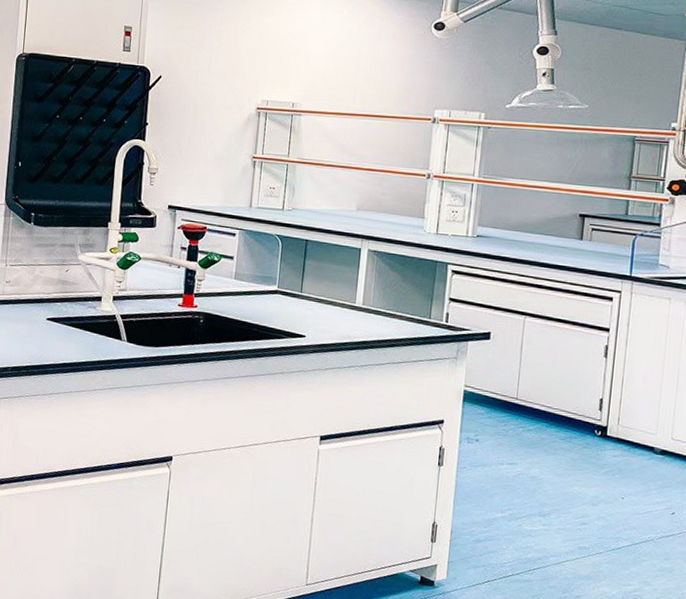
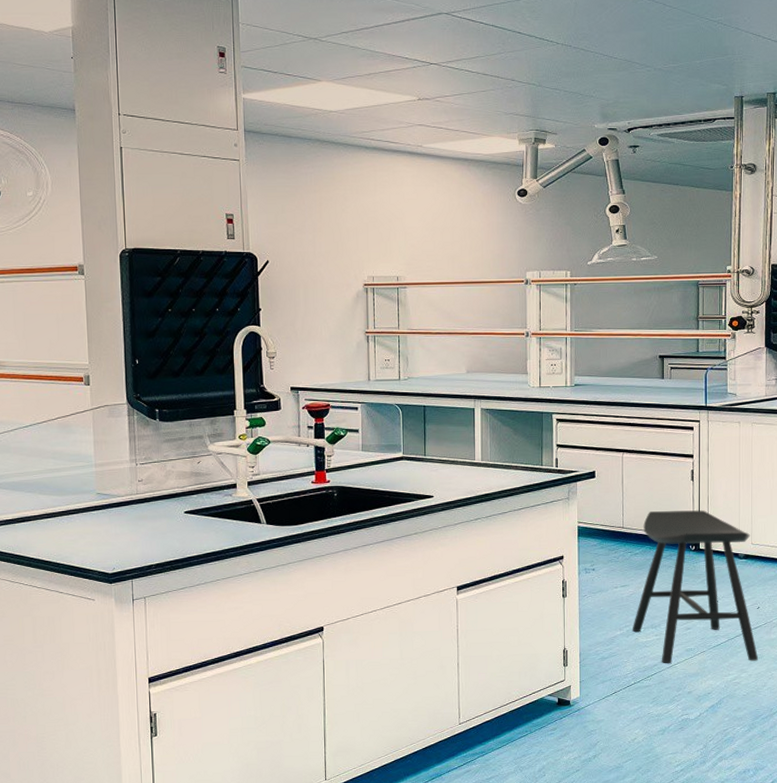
stool: none [515,385,672,575] -> present [632,509,759,664]

